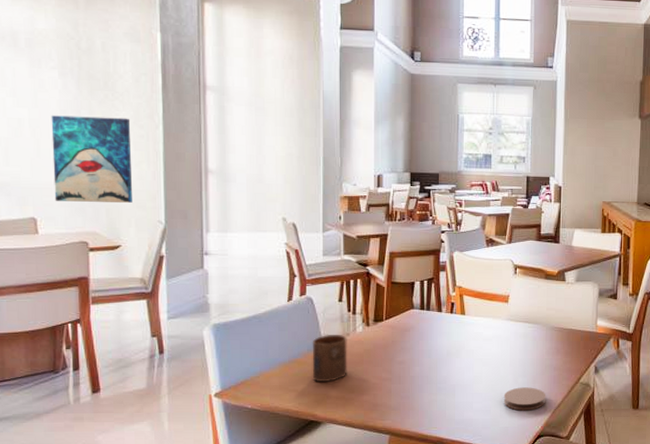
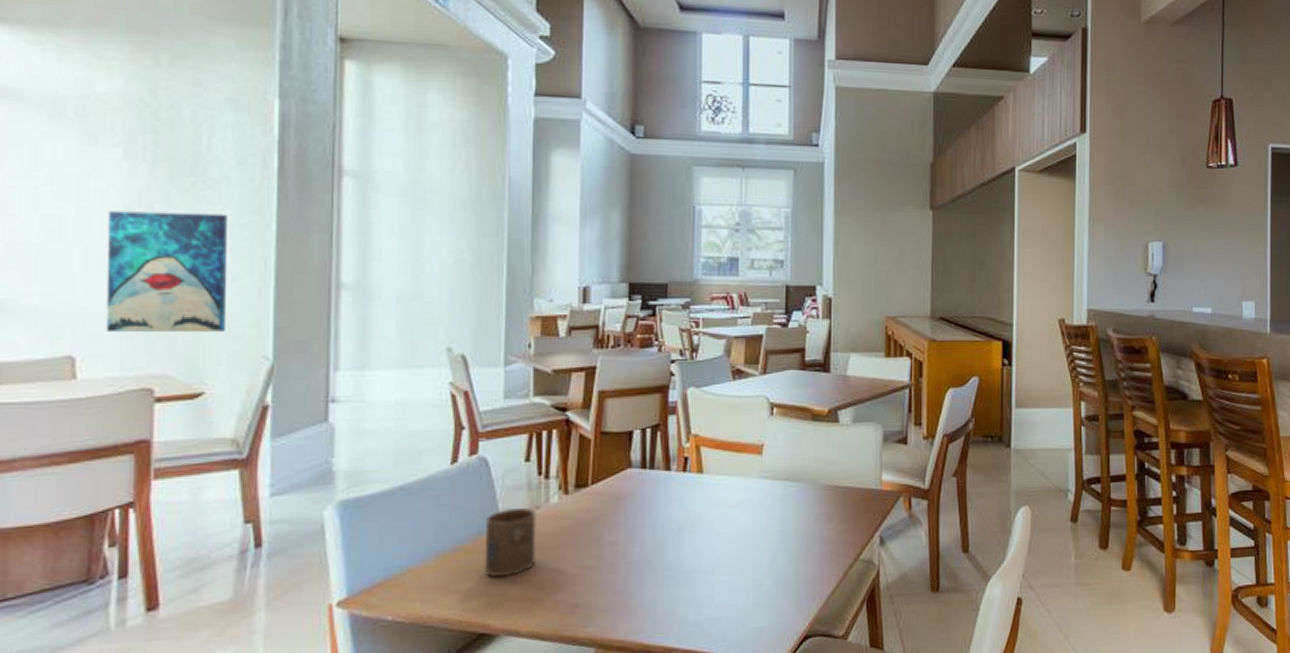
coaster: present [503,387,546,411] -> none [756,569,815,603]

